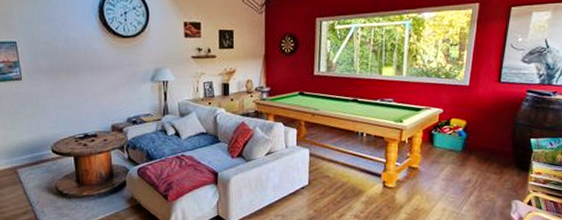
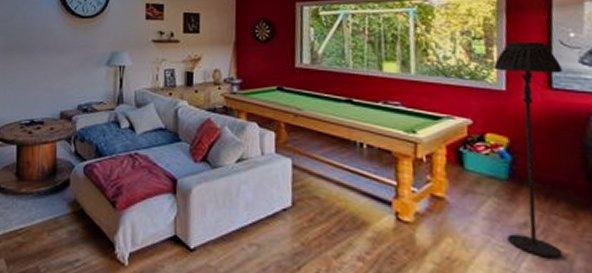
floor lamp: none [457,45,510,202] -> present [493,41,563,259]

